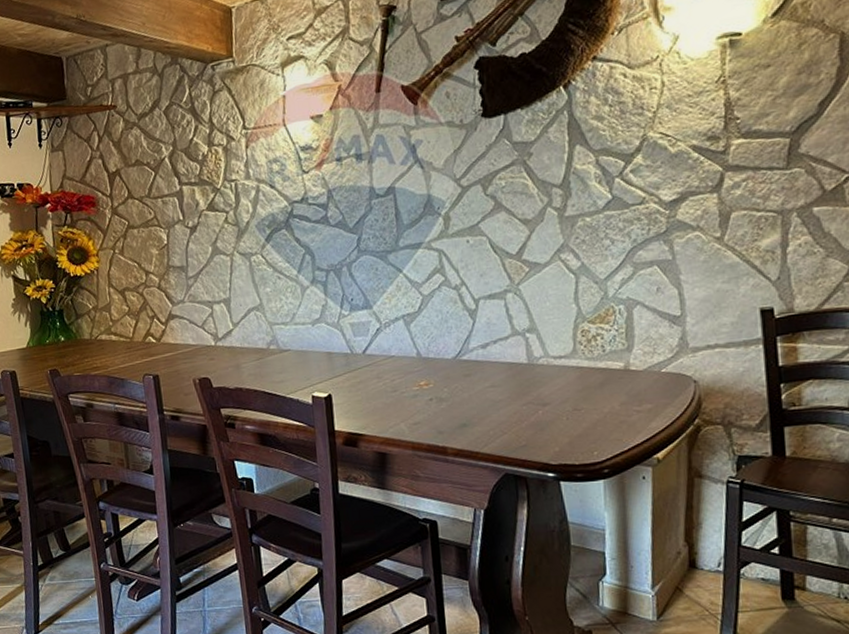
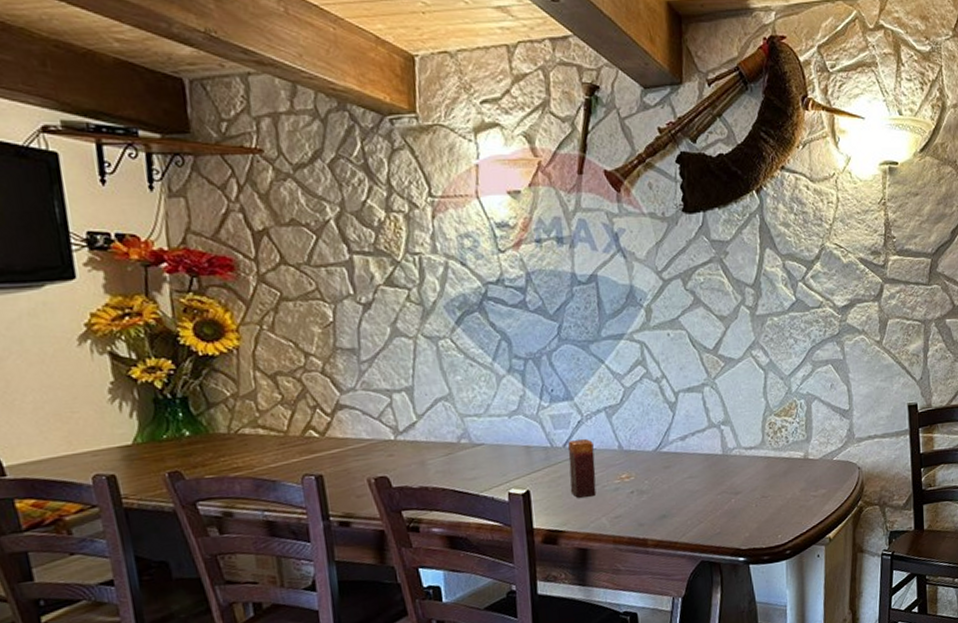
candle: none [367,346,395,403] -> present [567,439,597,498]

